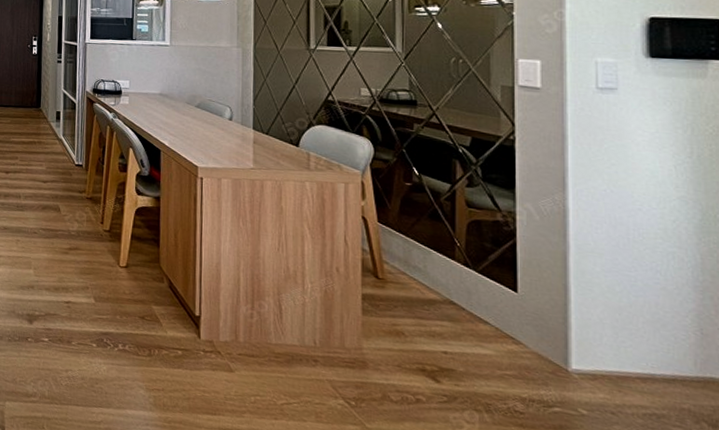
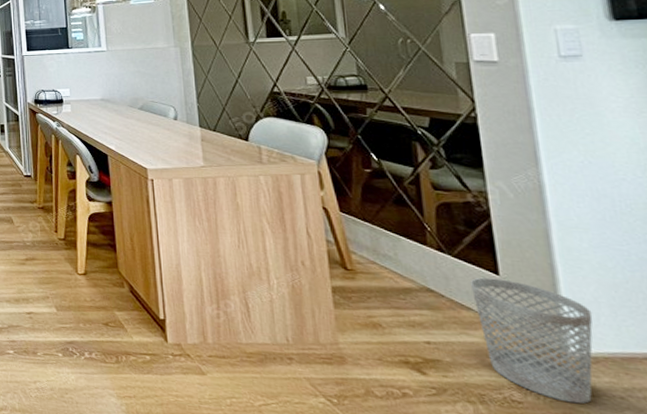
wastebasket: none [489,293,596,417] -> present [469,277,593,404]

